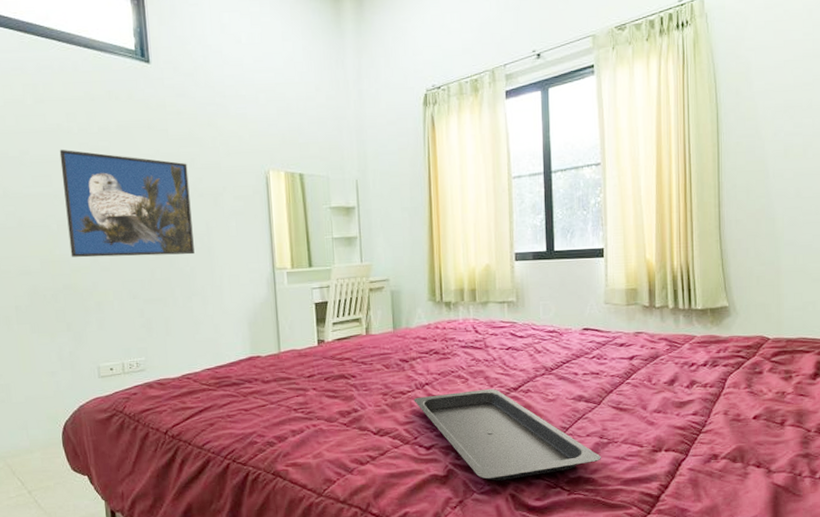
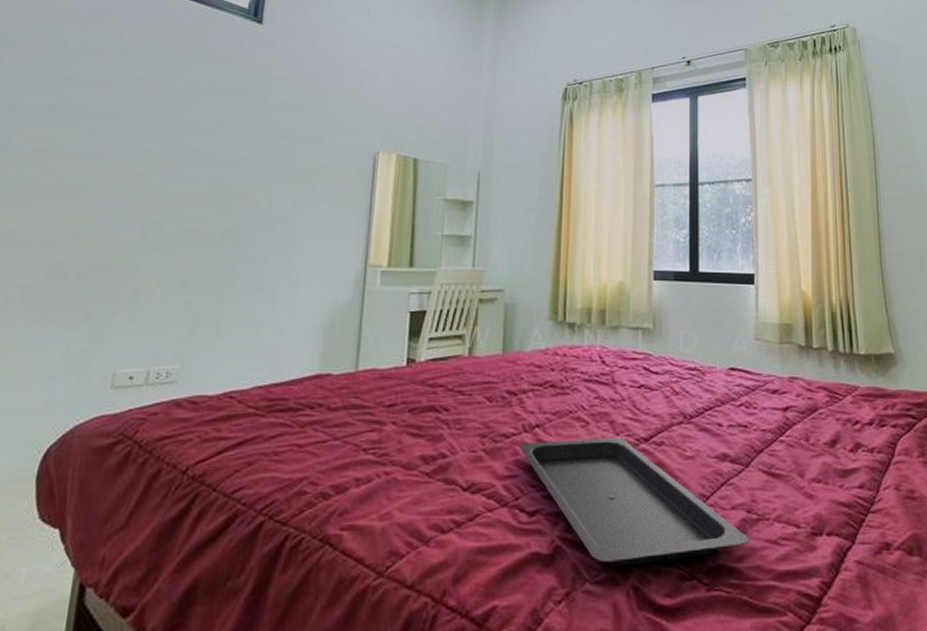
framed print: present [59,149,195,258] -> none [114,103,283,240]

